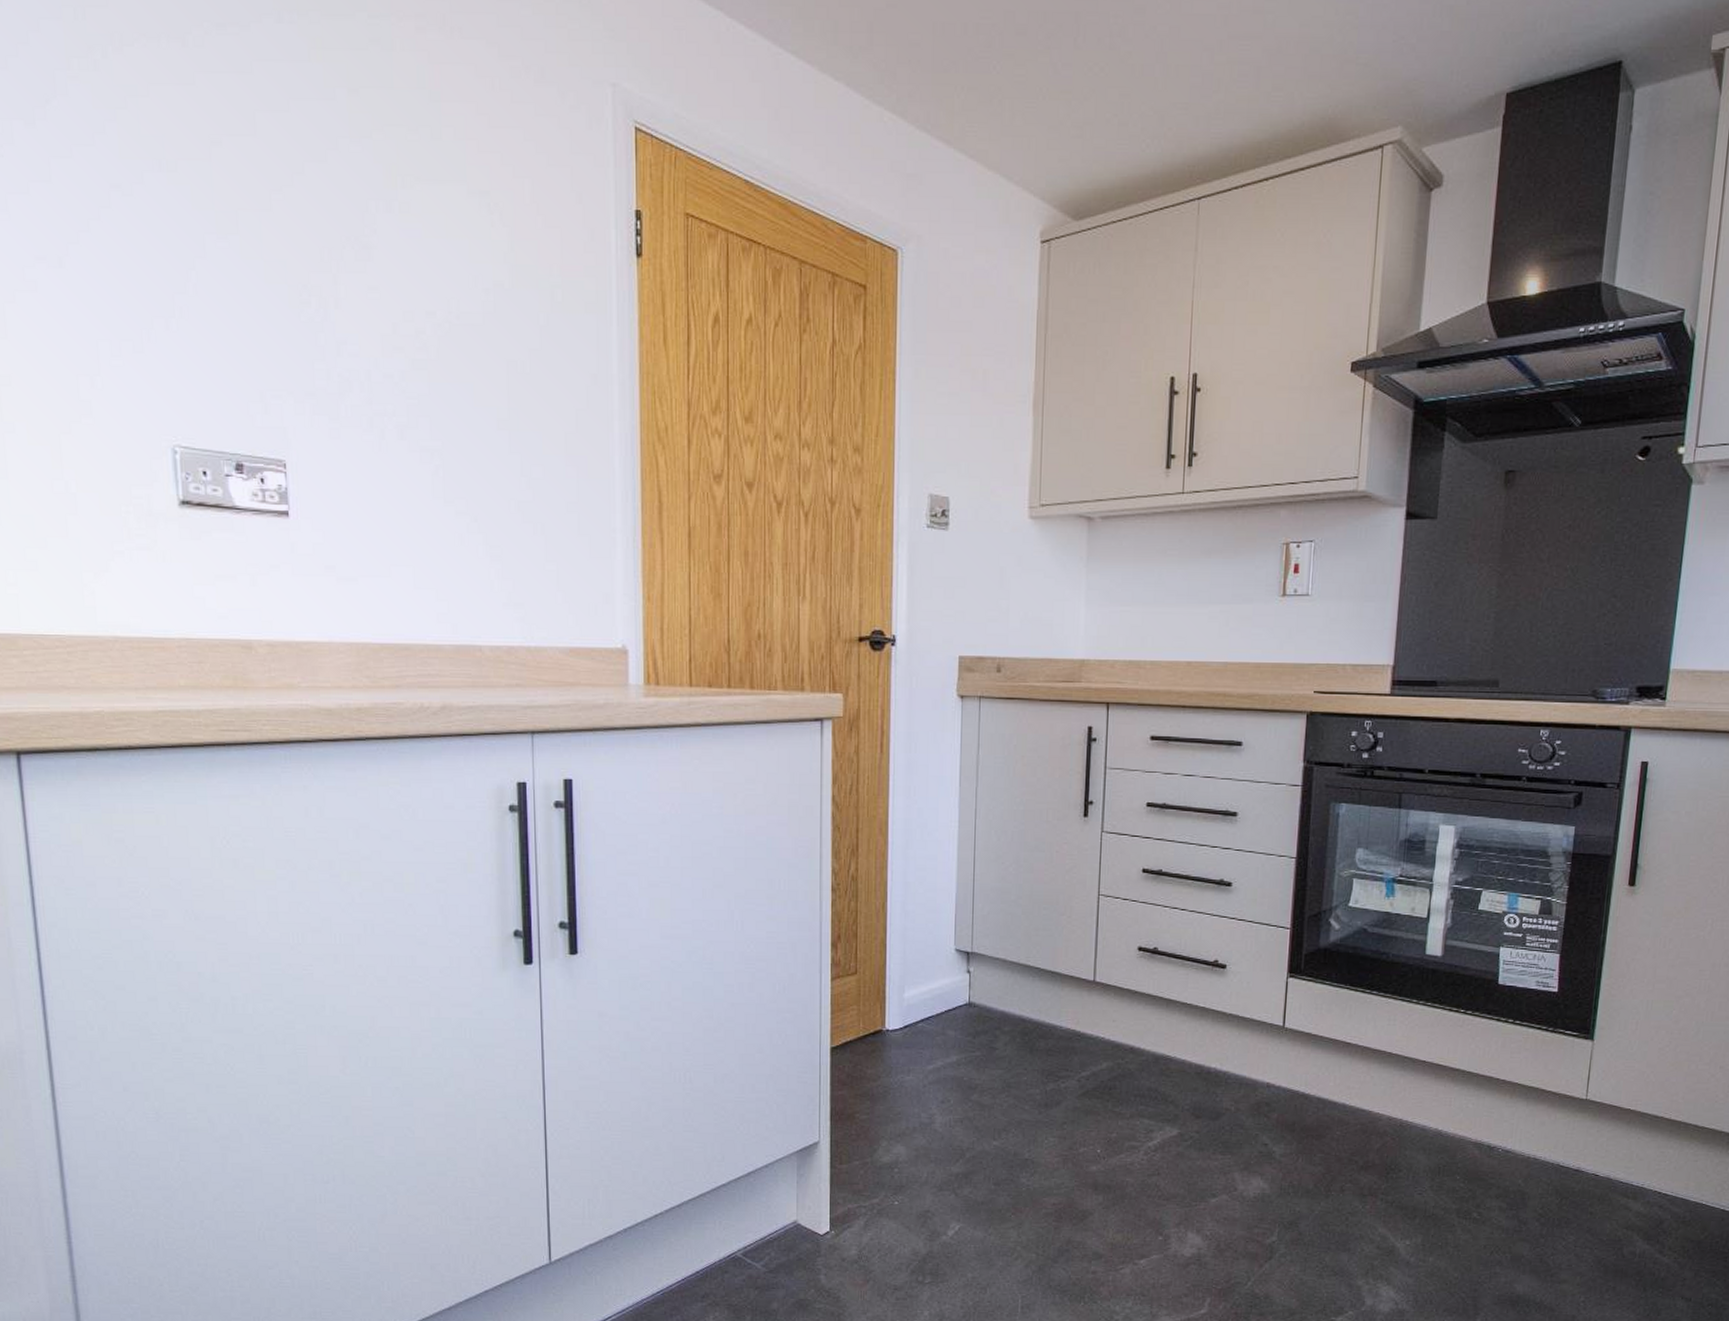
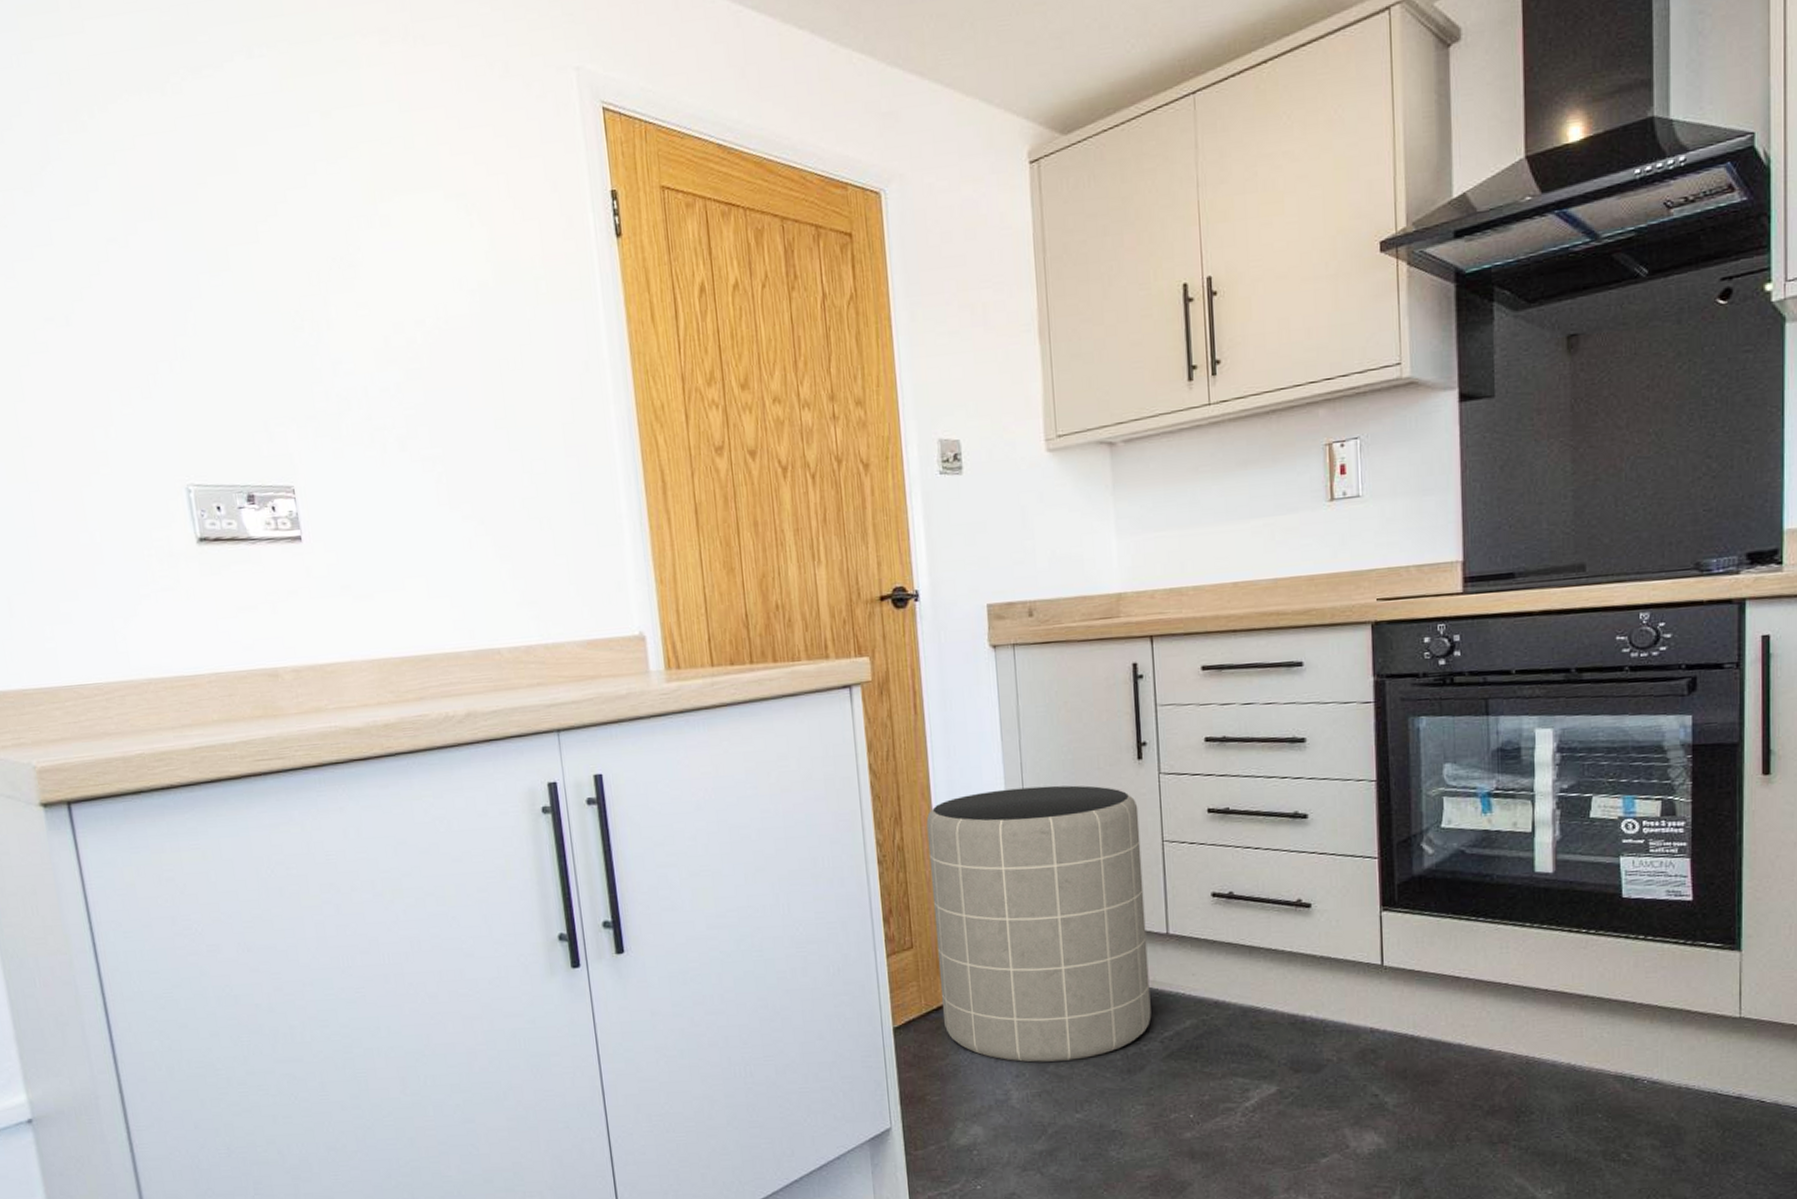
trash can: none [879,832,1080,1091] -> present [926,785,1152,1063]

